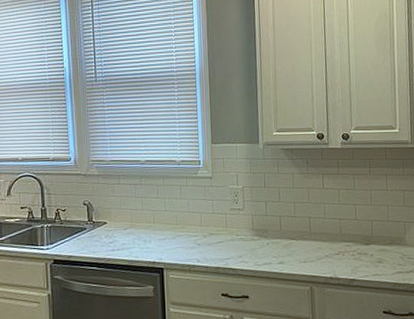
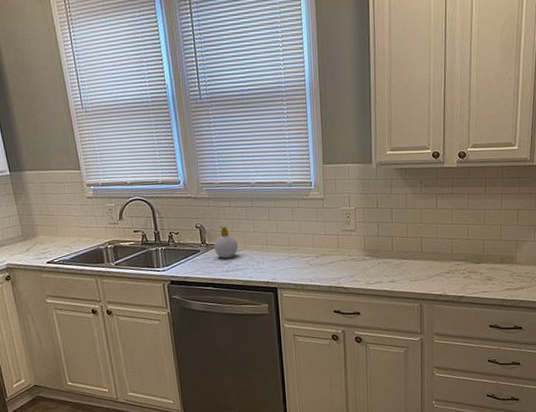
soap bottle: none [100,203,126,237] -> present [214,226,239,259]

